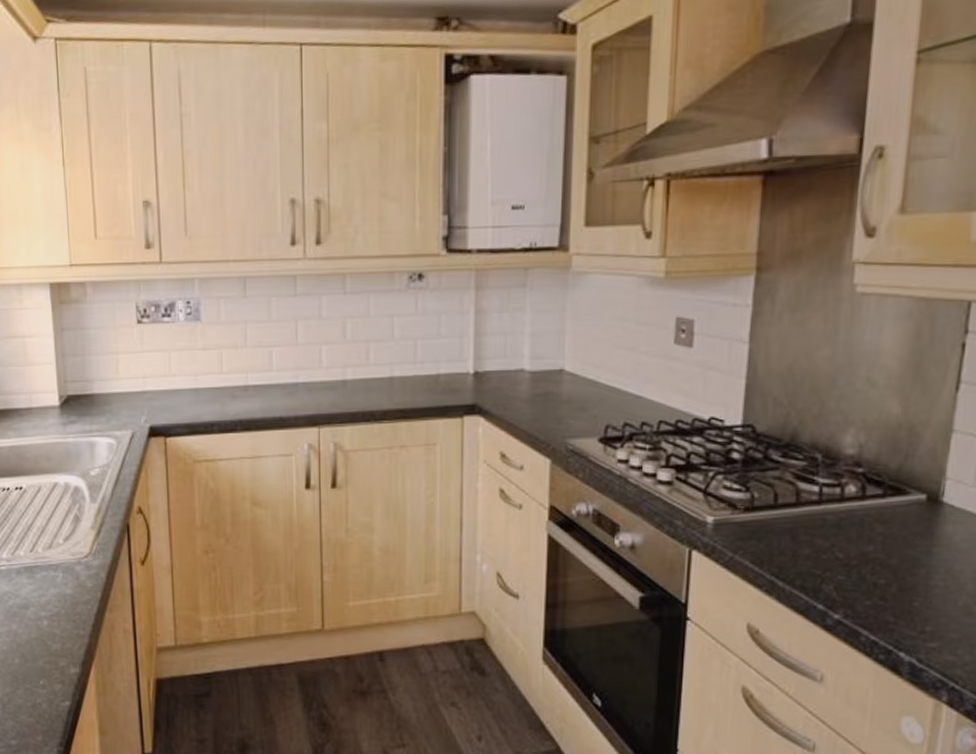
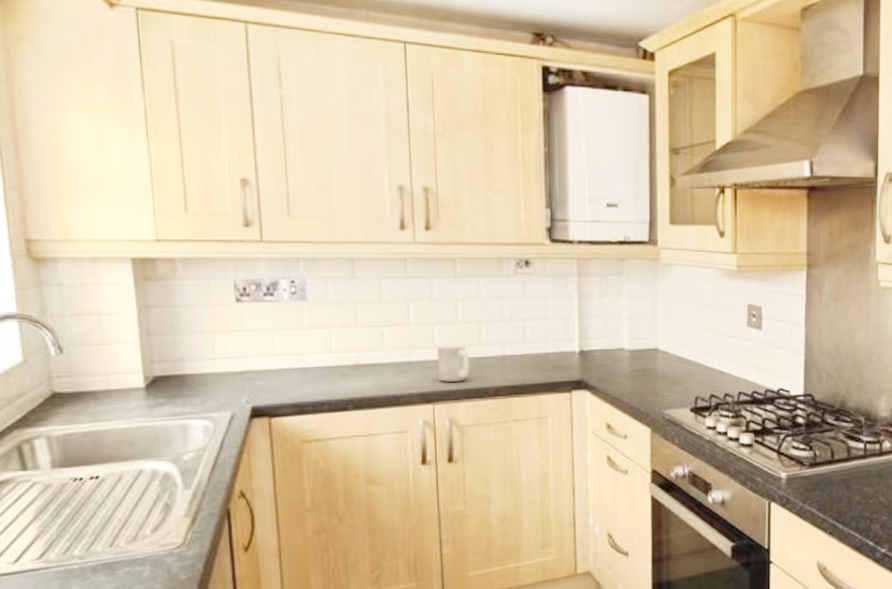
mug: none [324,365,357,405] -> present [437,344,470,383]

